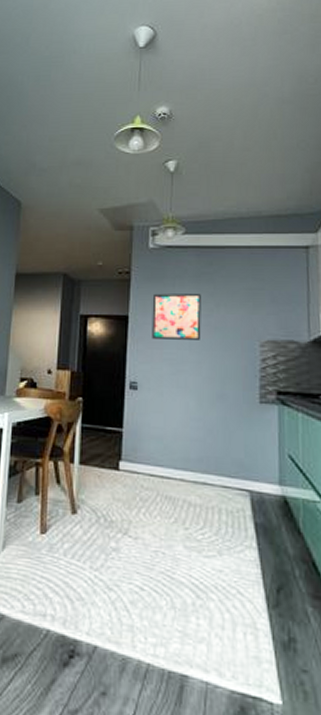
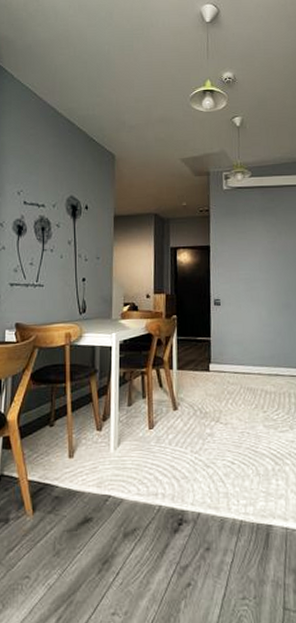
wall art: present [152,293,201,340] -> none [228,225,268,263]

